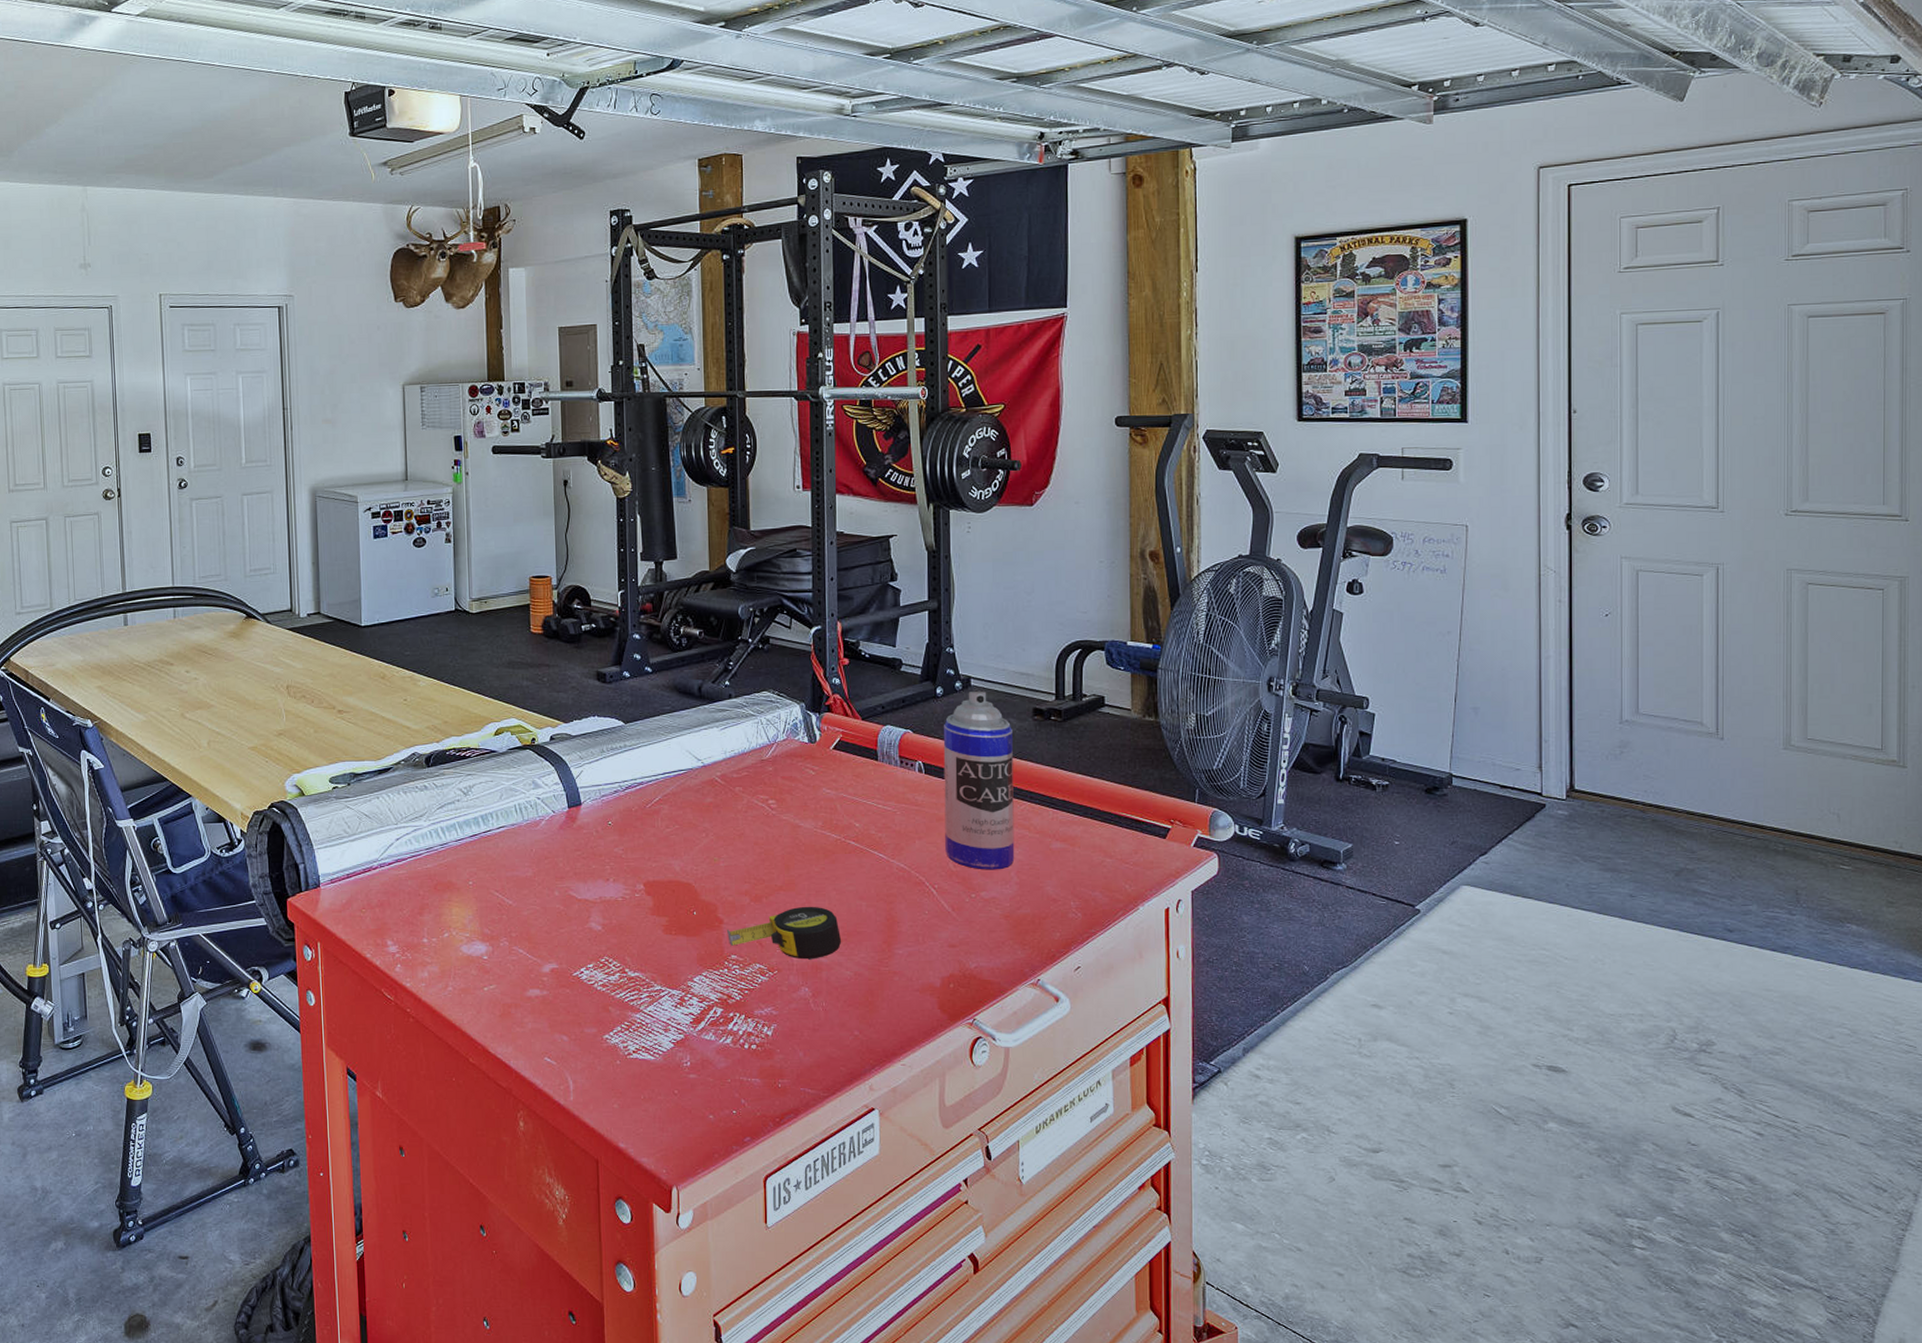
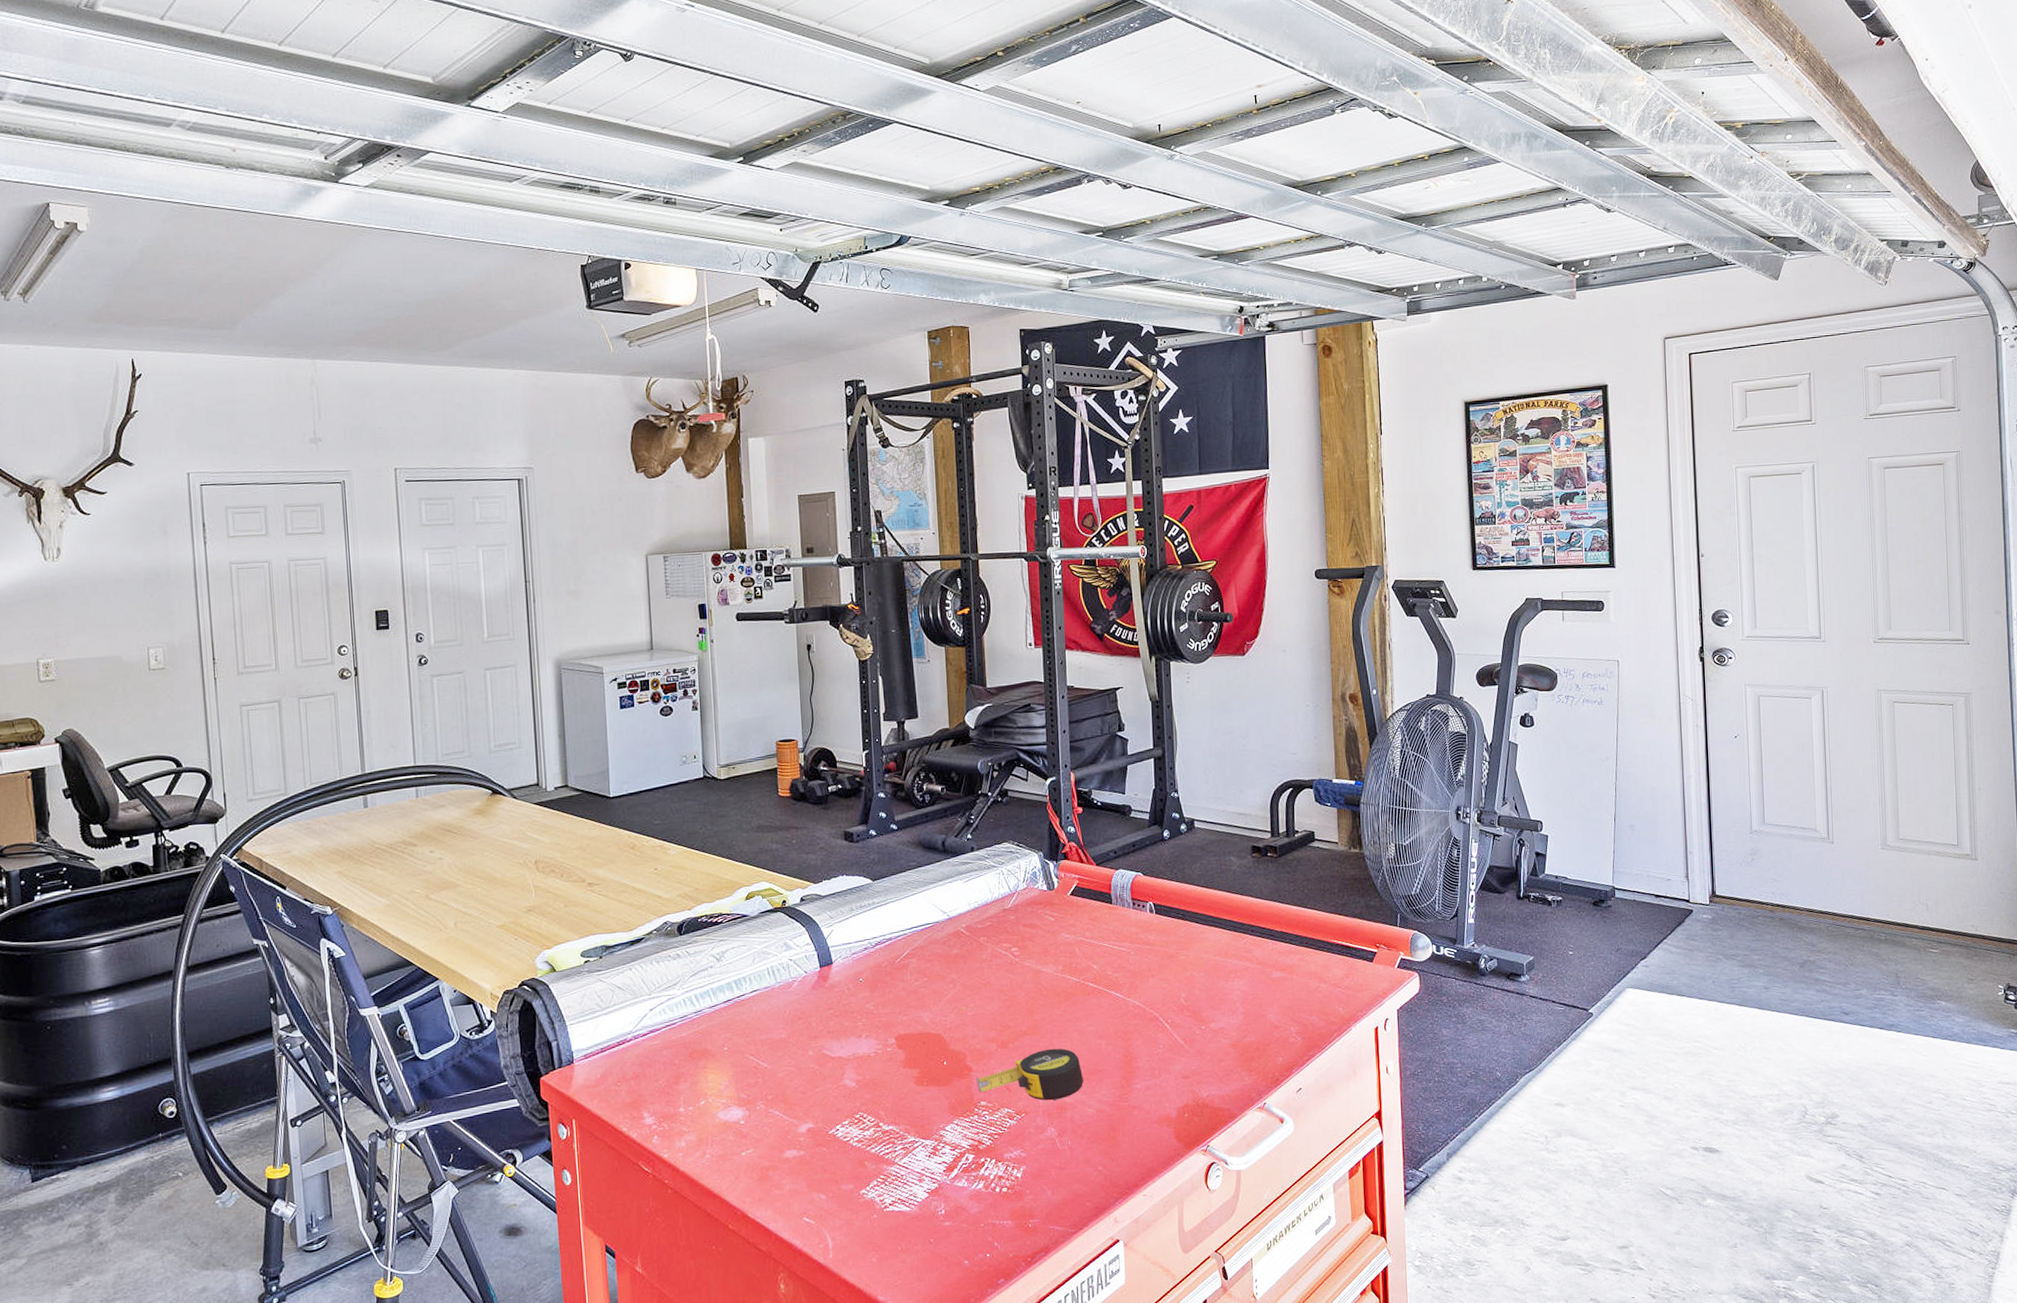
spray can: present [943,691,1015,870] -> none [1170,832,1240,1003]

